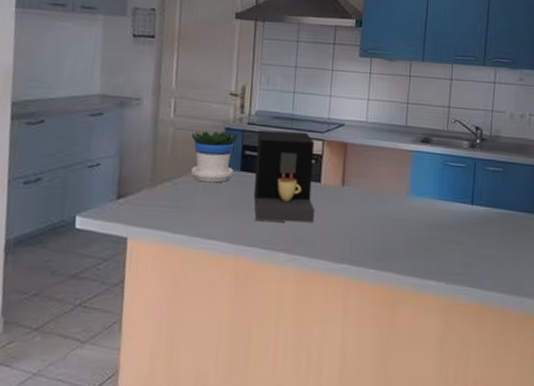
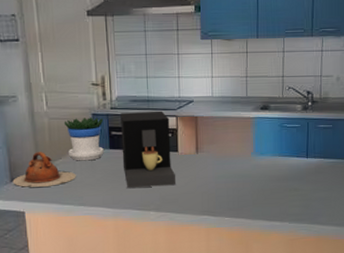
teapot: none [119,166,196,209] -> present [12,152,76,187]

